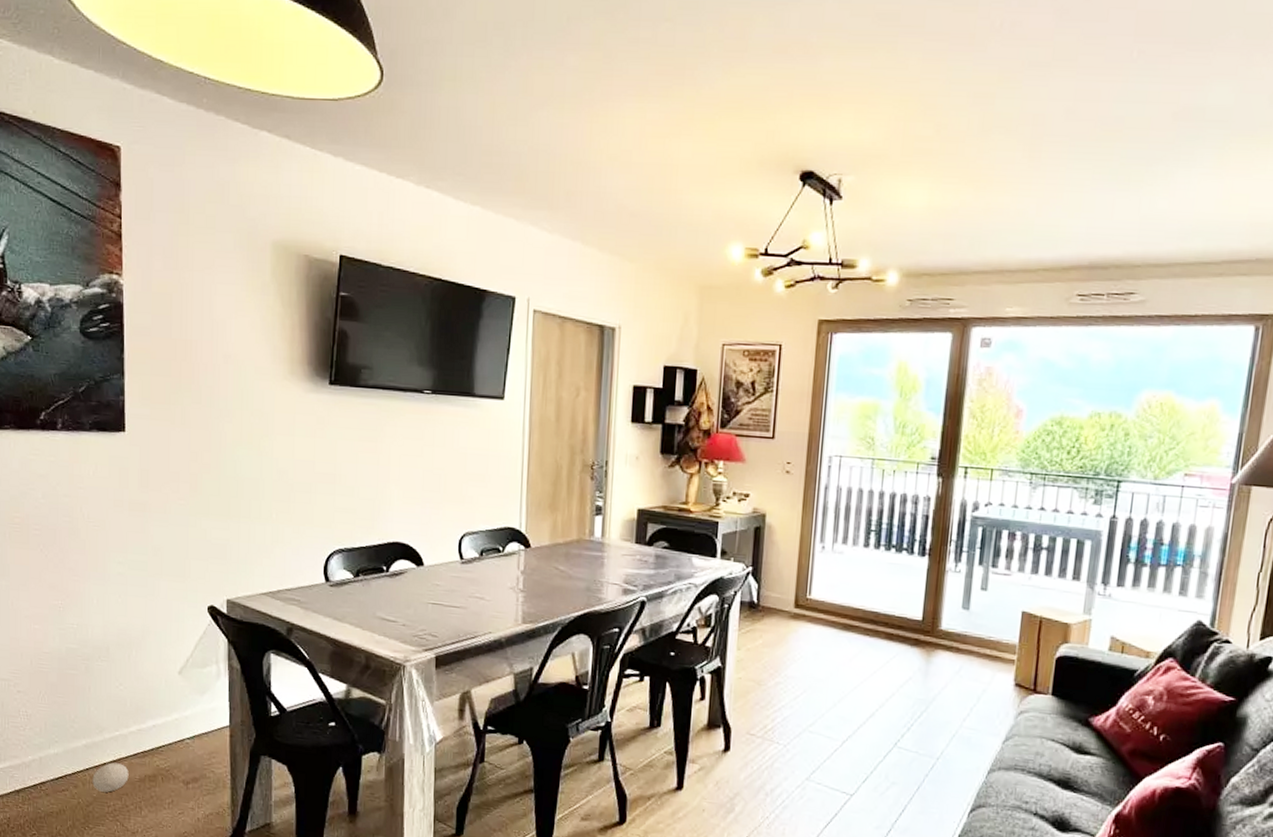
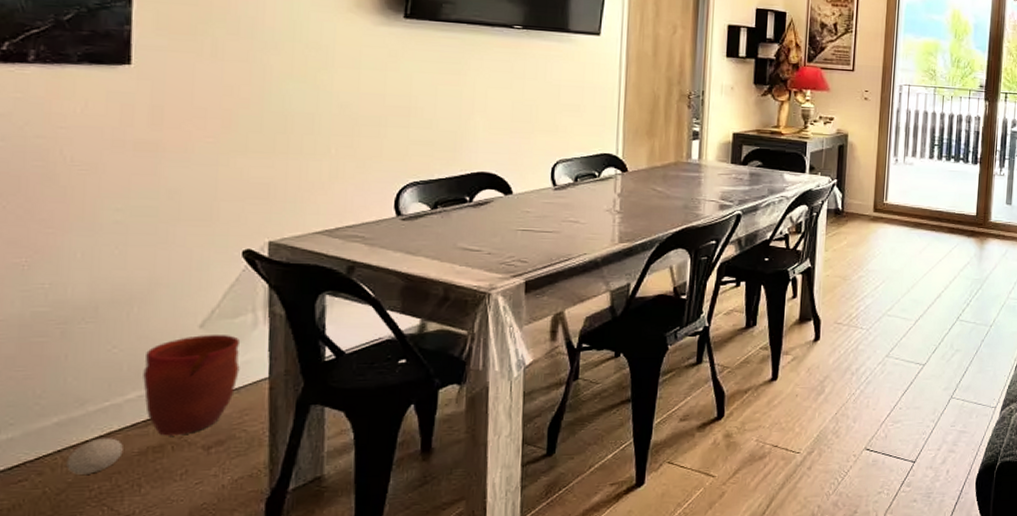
vase: none [141,681,208,769] -> present [143,335,240,436]

